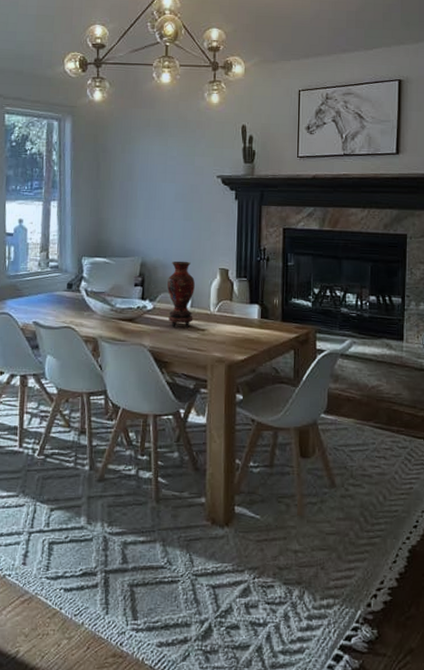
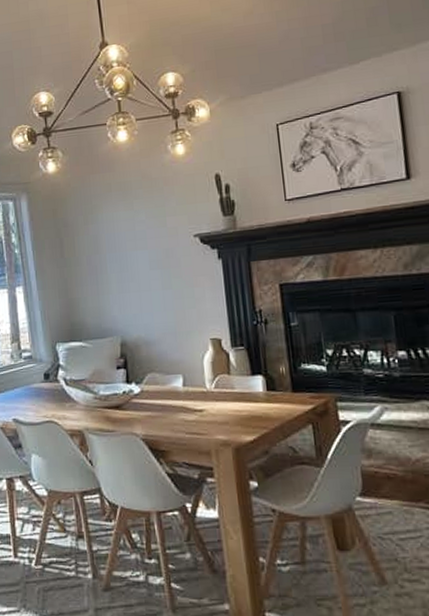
vase: present [167,261,195,328] -> none [153,334,188,411]

